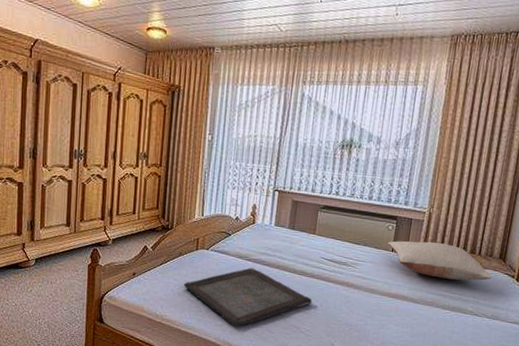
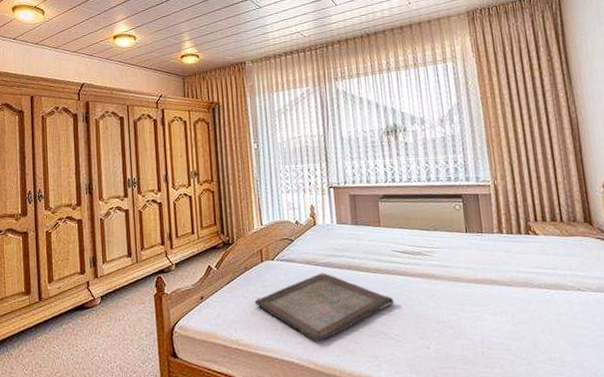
pillow: present [387,241,492,281] -> none [458,214,584,254]

